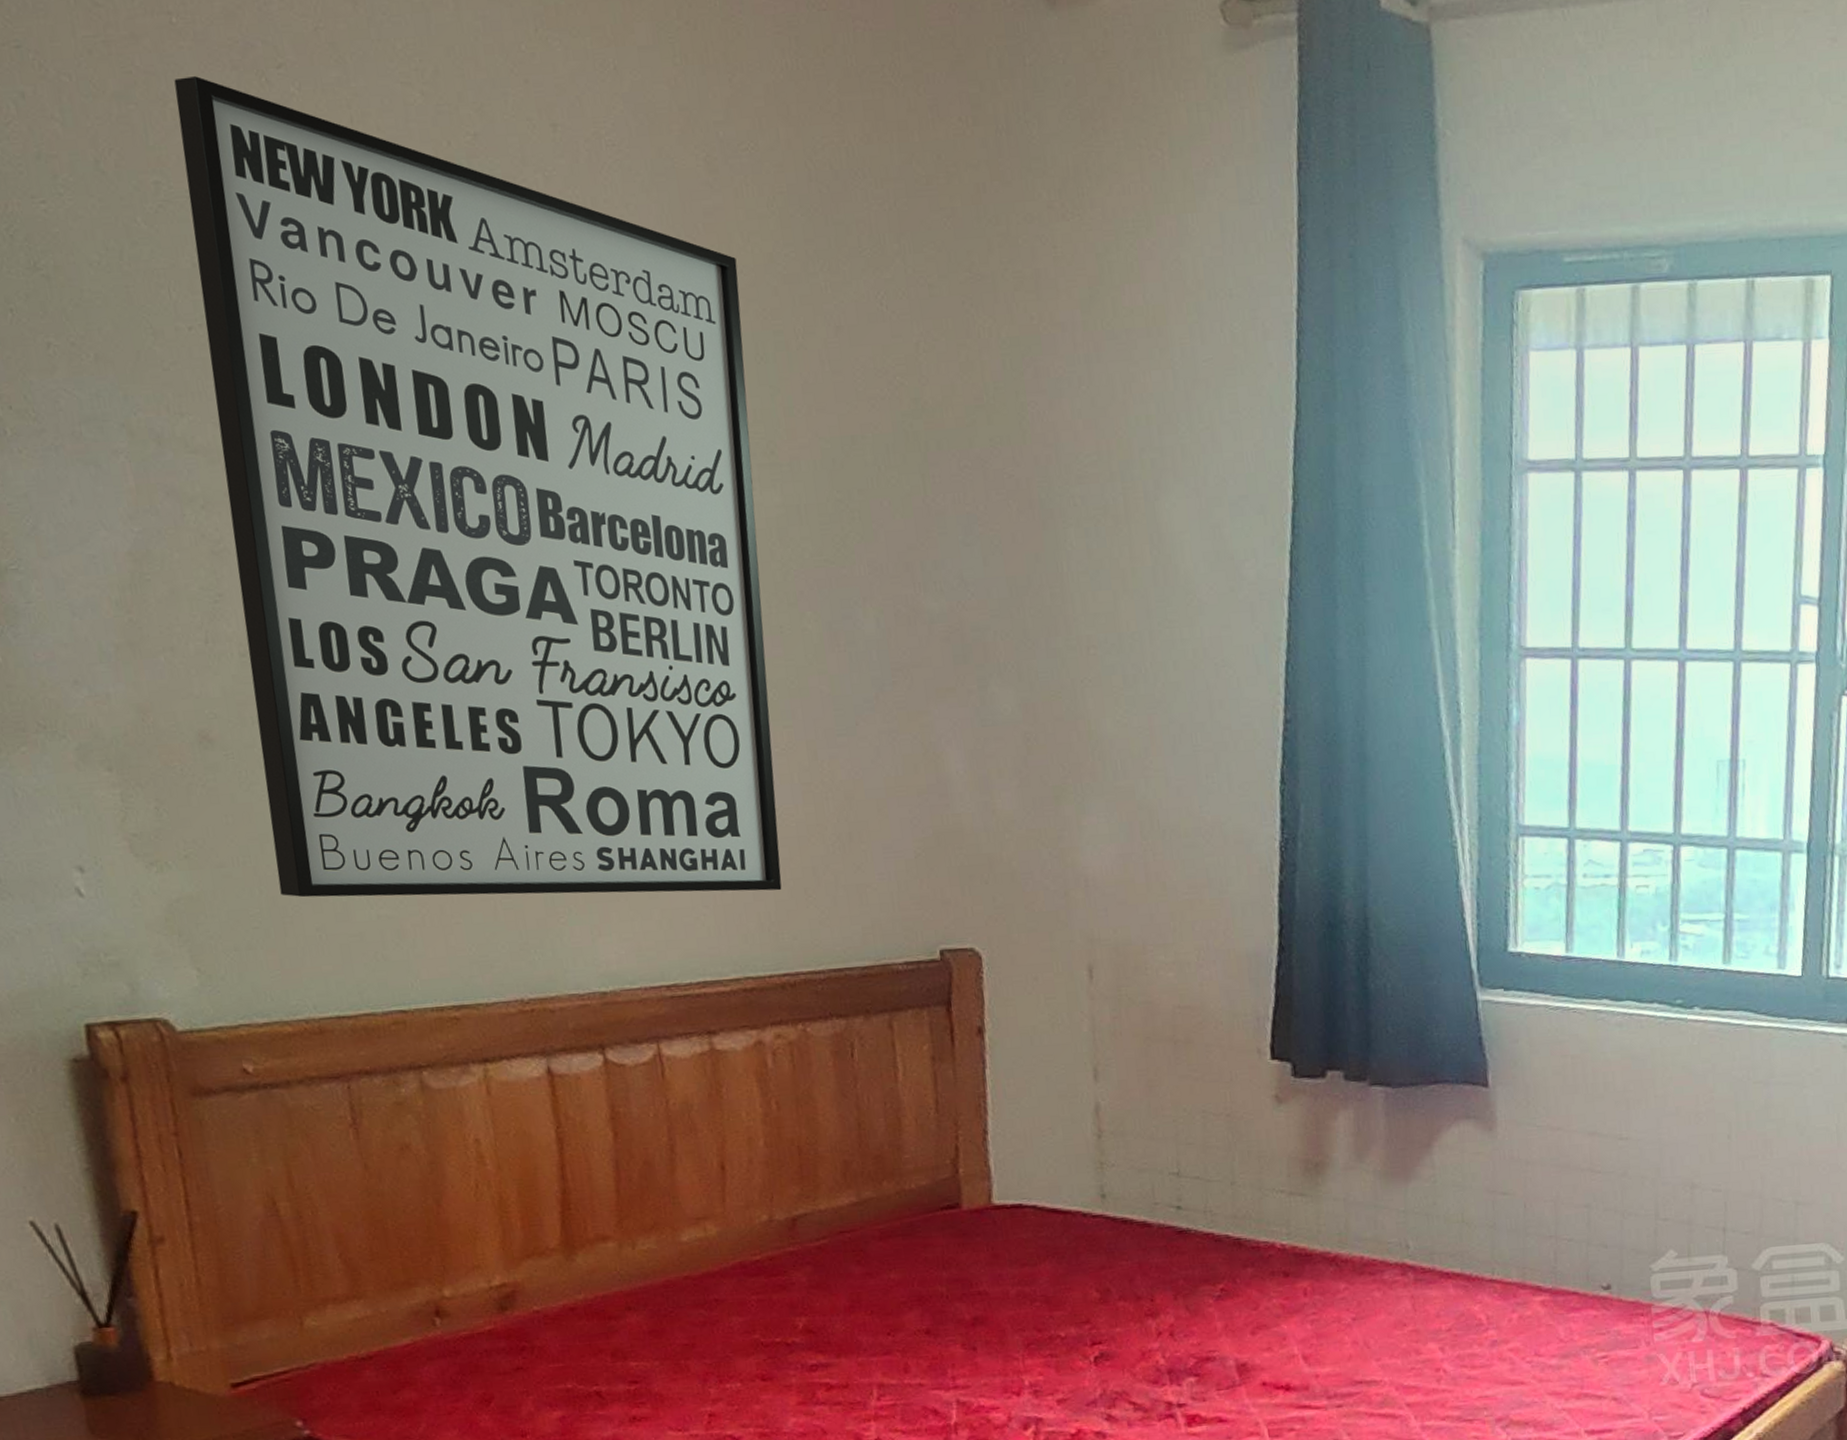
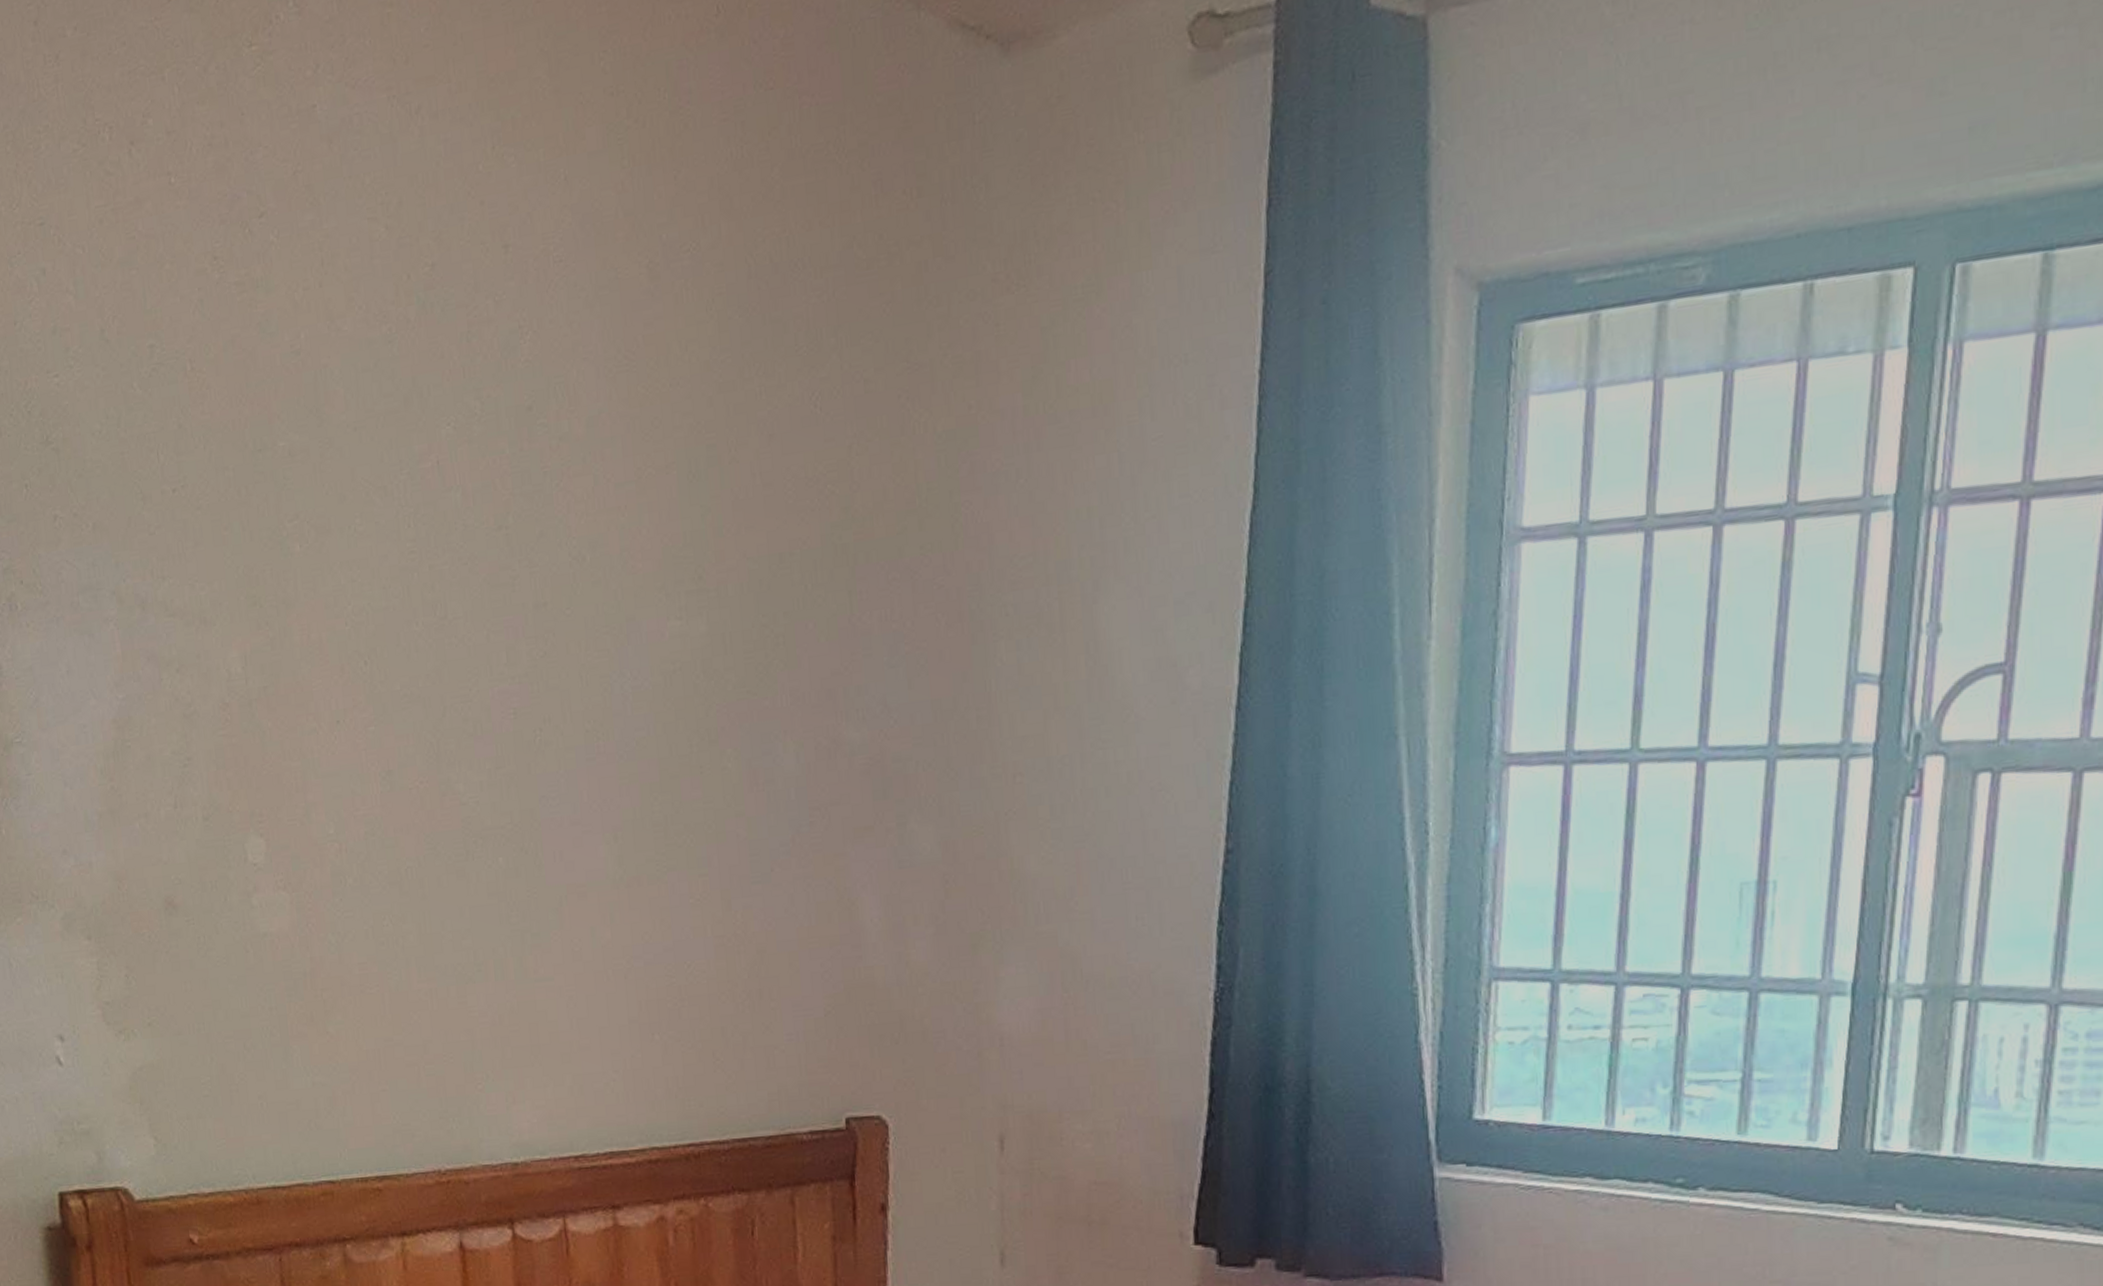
wall art: present [174,76,782,898] -> none [170,234,691,1065]

